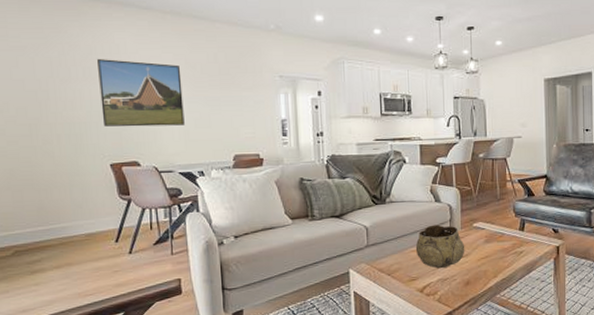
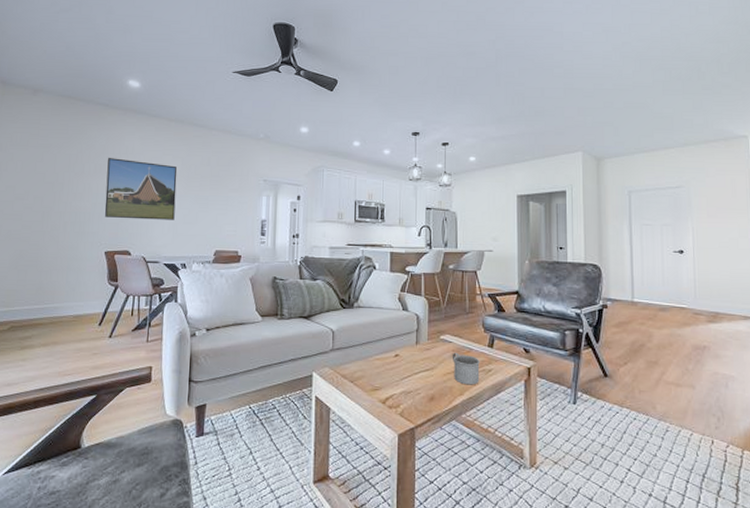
decorative bowl: present [415,224,465,269] -> none [380,333,431,381]
mug: none [486,238,512,268] -> present [453,352,480,385]

